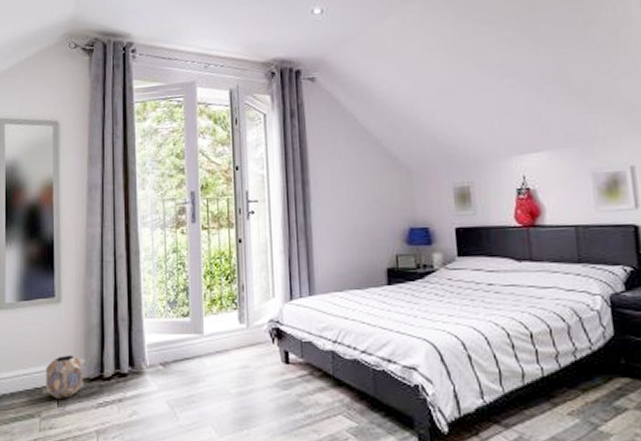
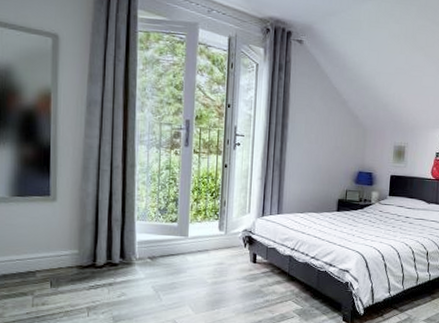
planter: present [46,355,84,400] -> none [39,246,77,282]

